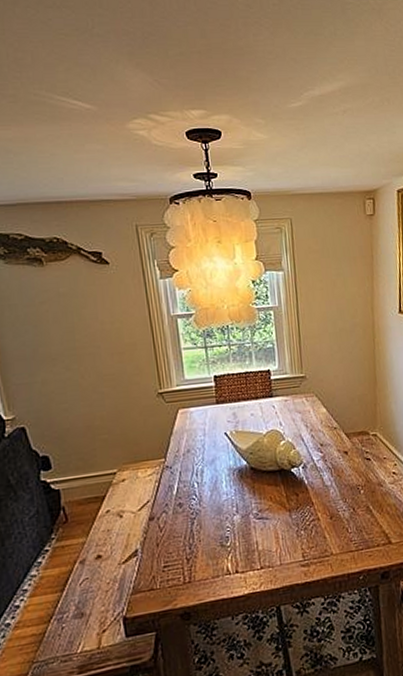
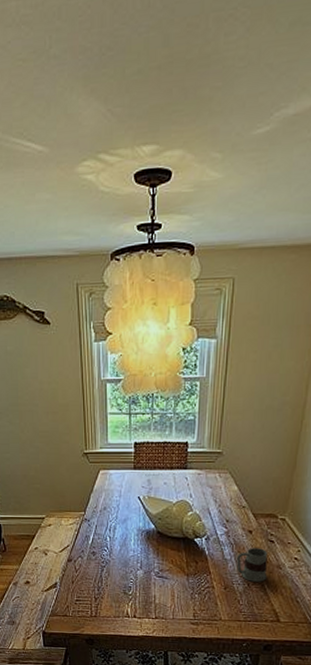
mug: none [337,468,371,506] -> present [237,548,268,582]

